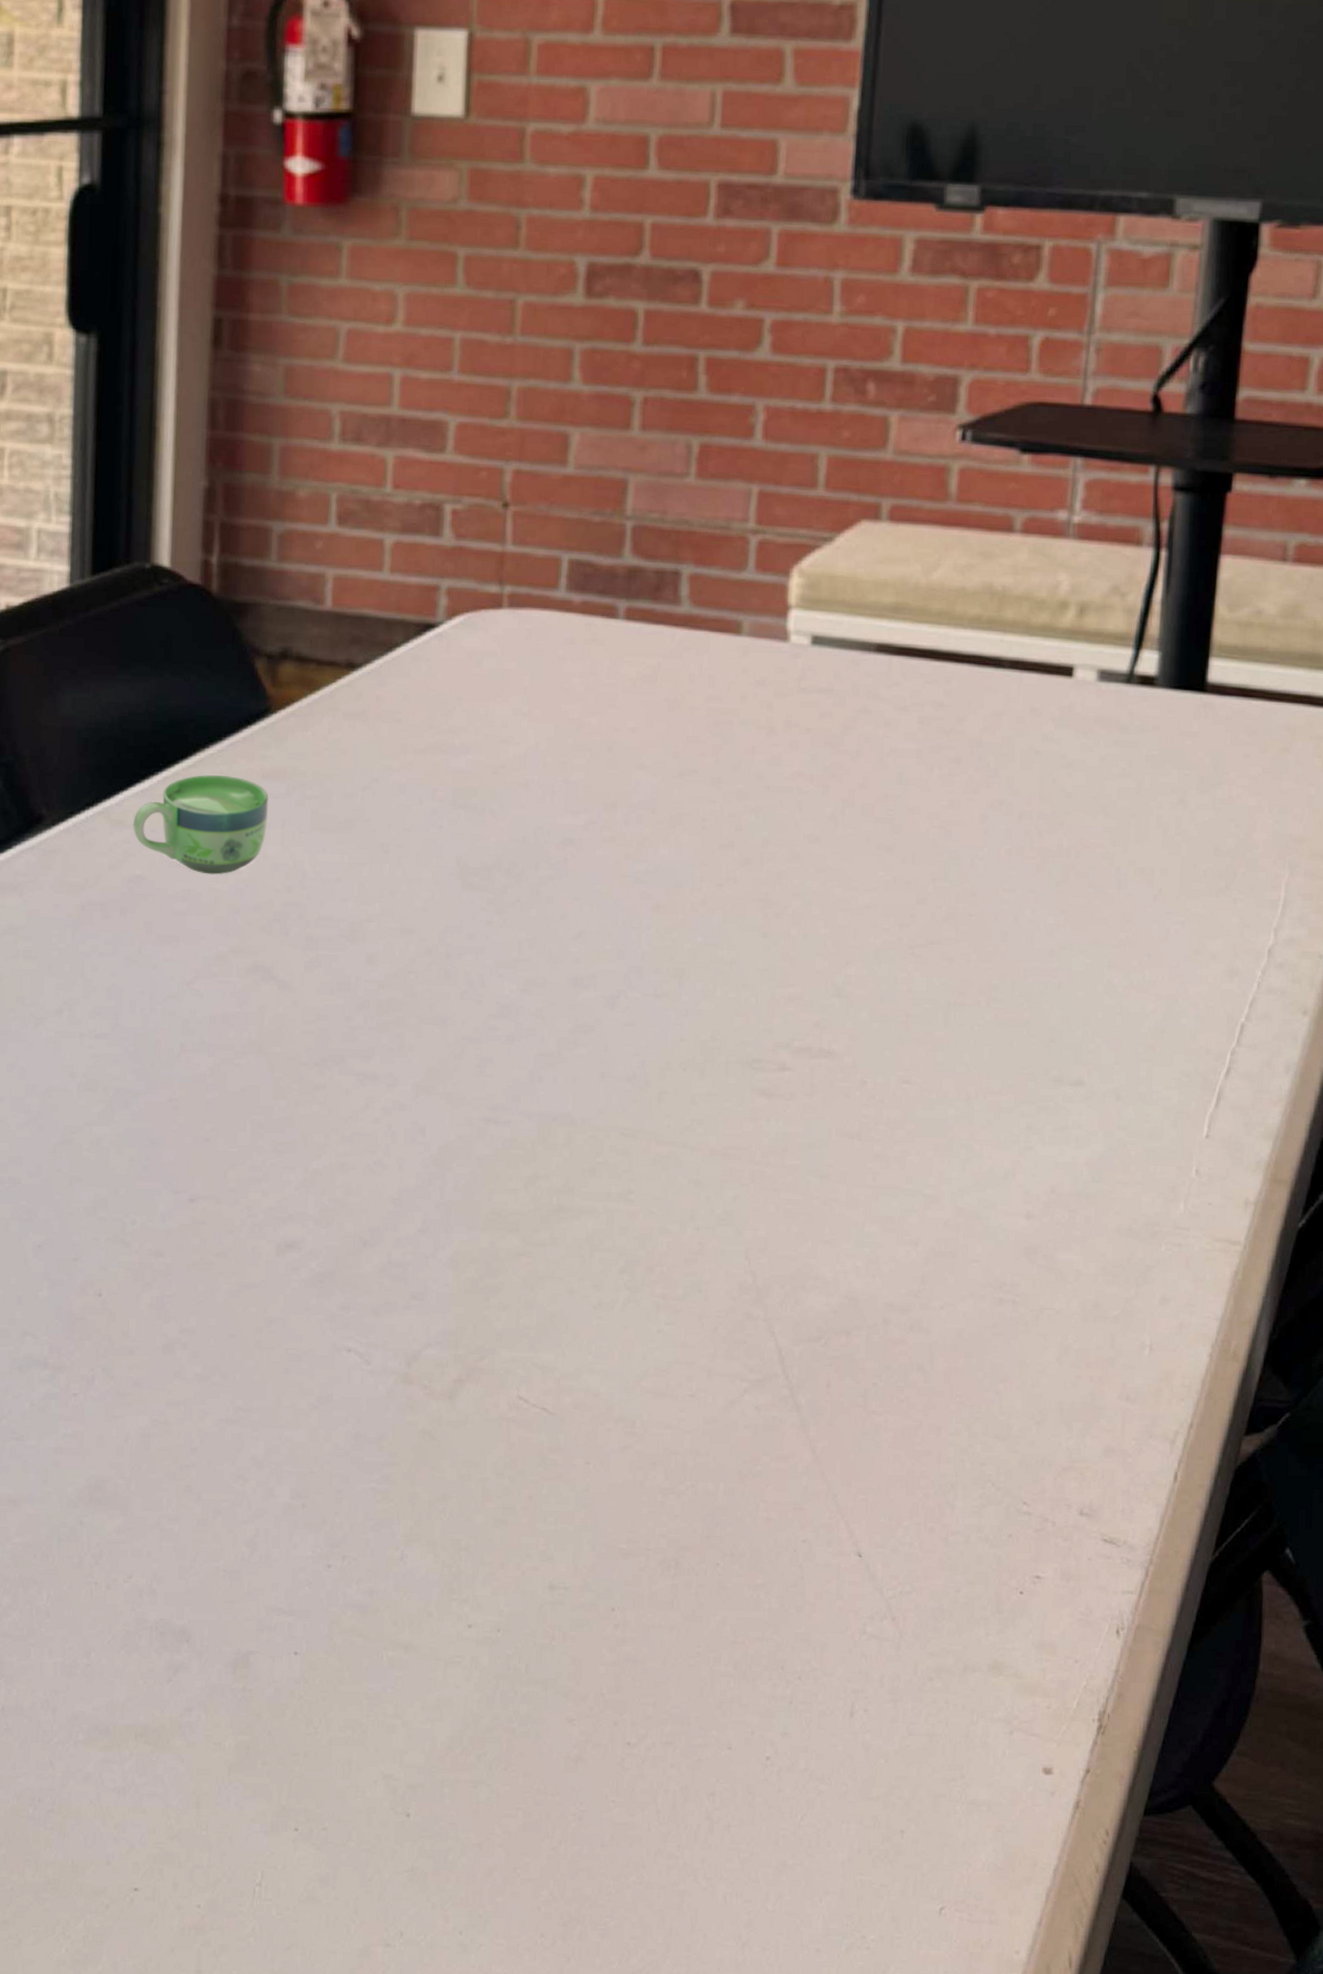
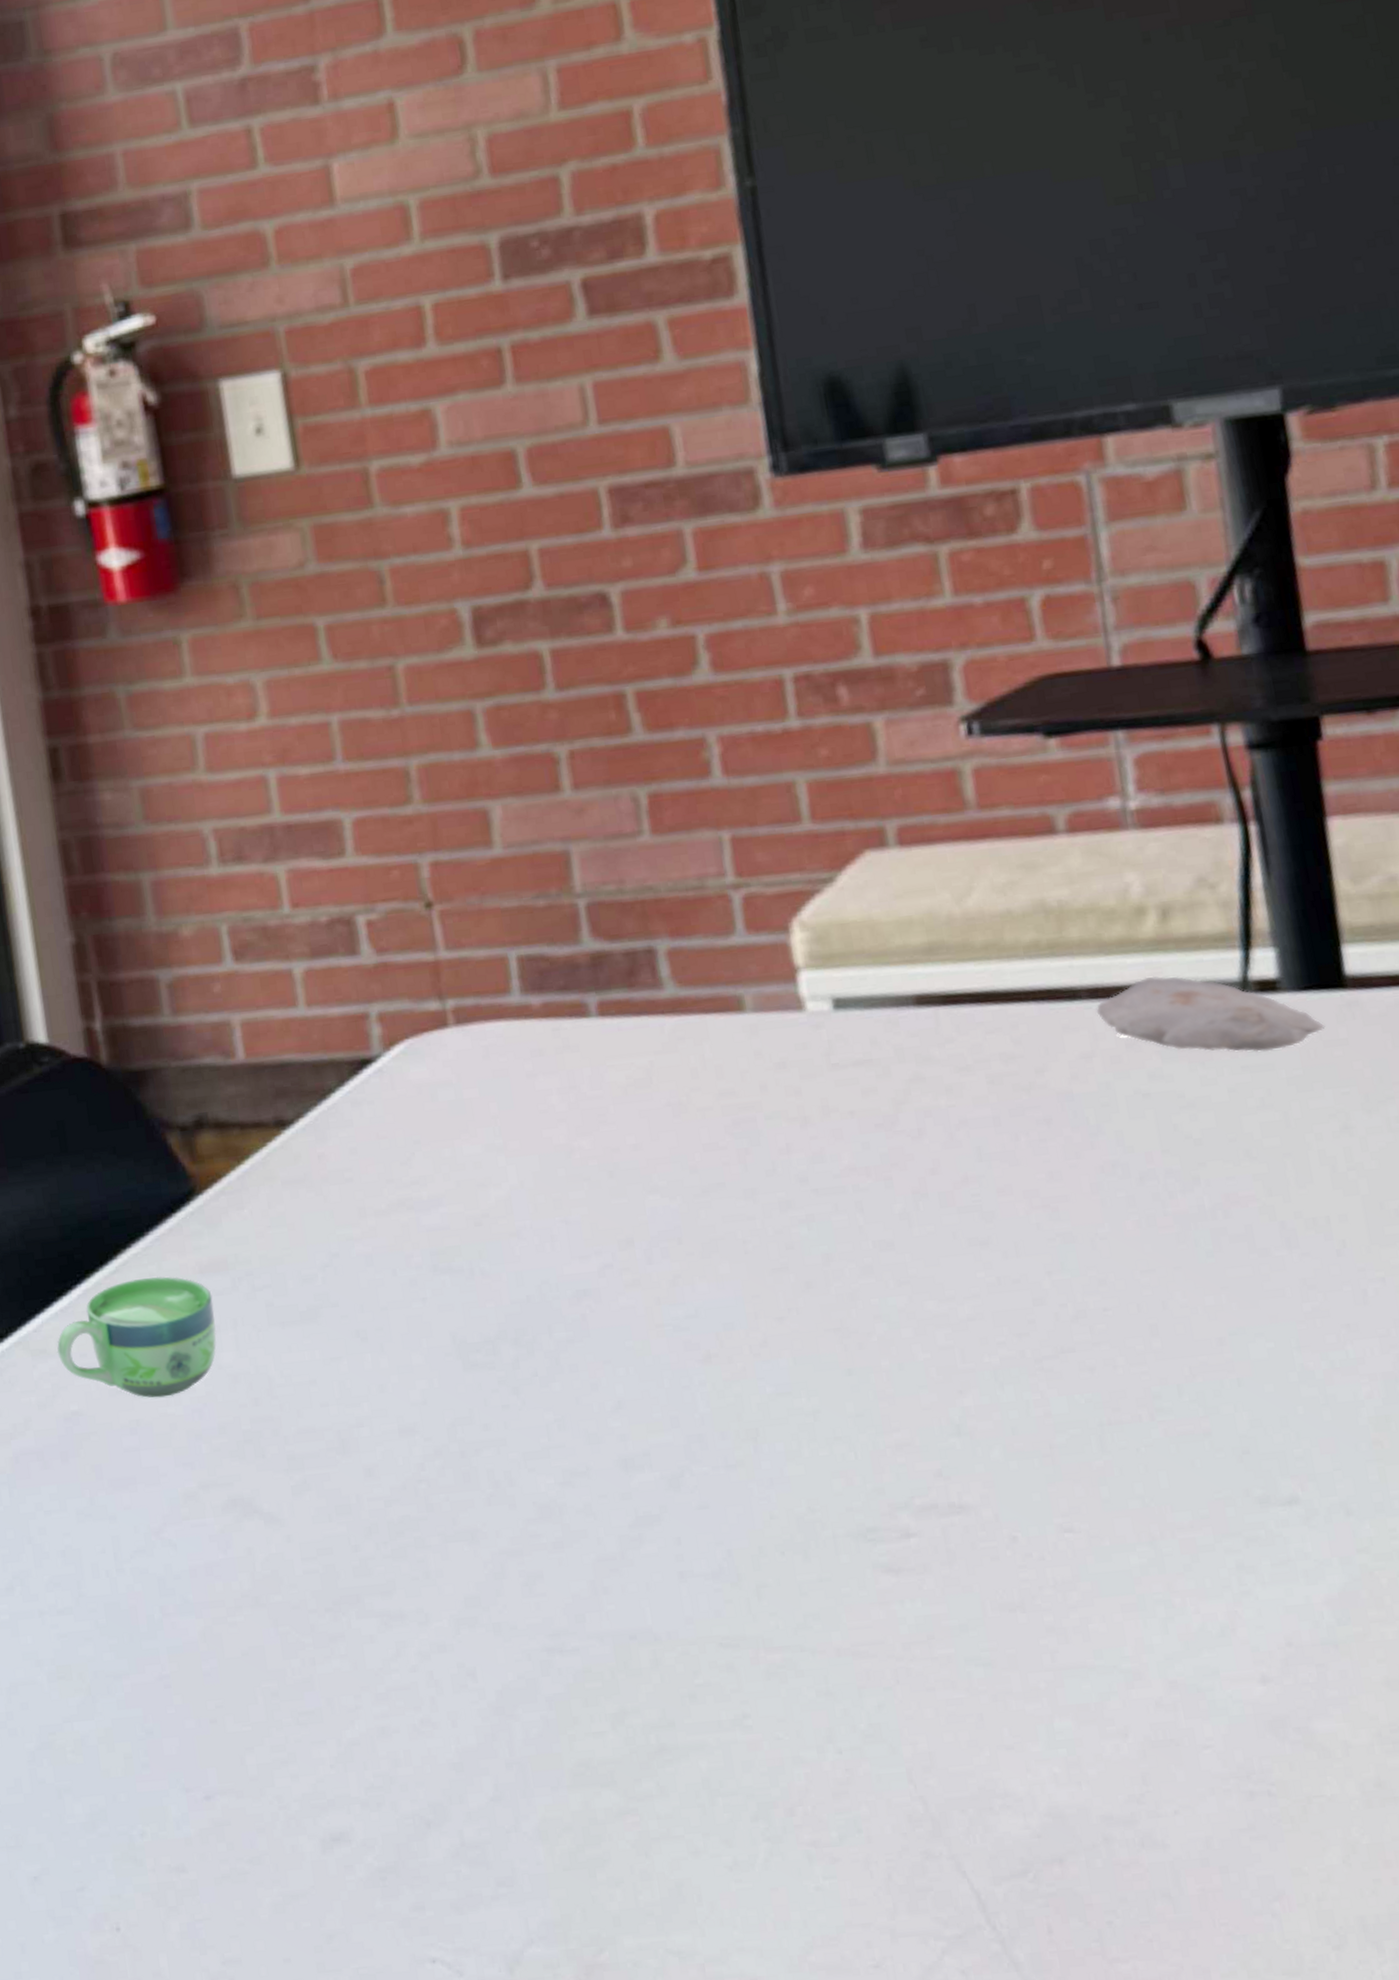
tissue: none [1013,658,1184,732] -> present [1096,976,1325,1052]

